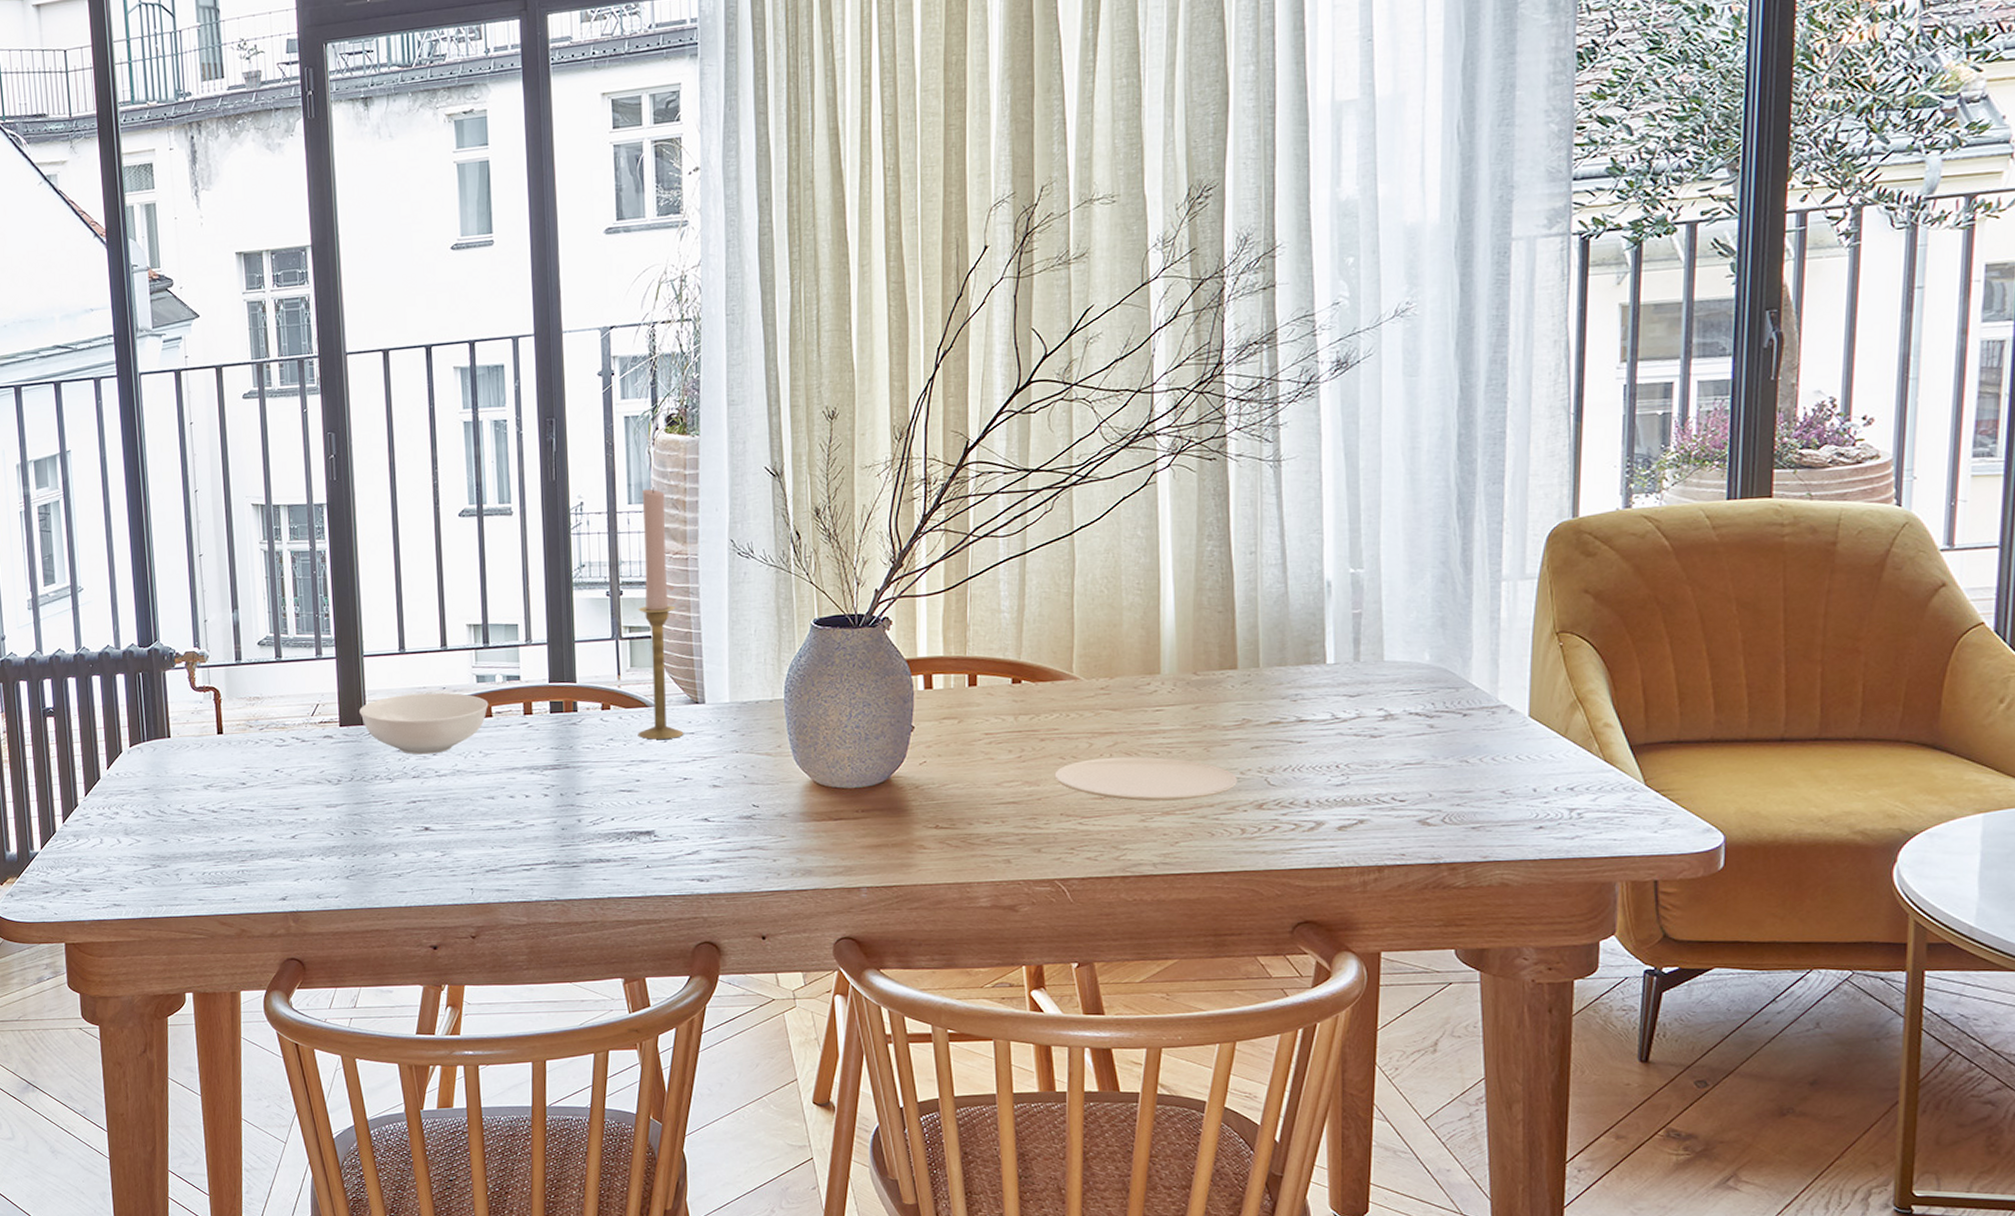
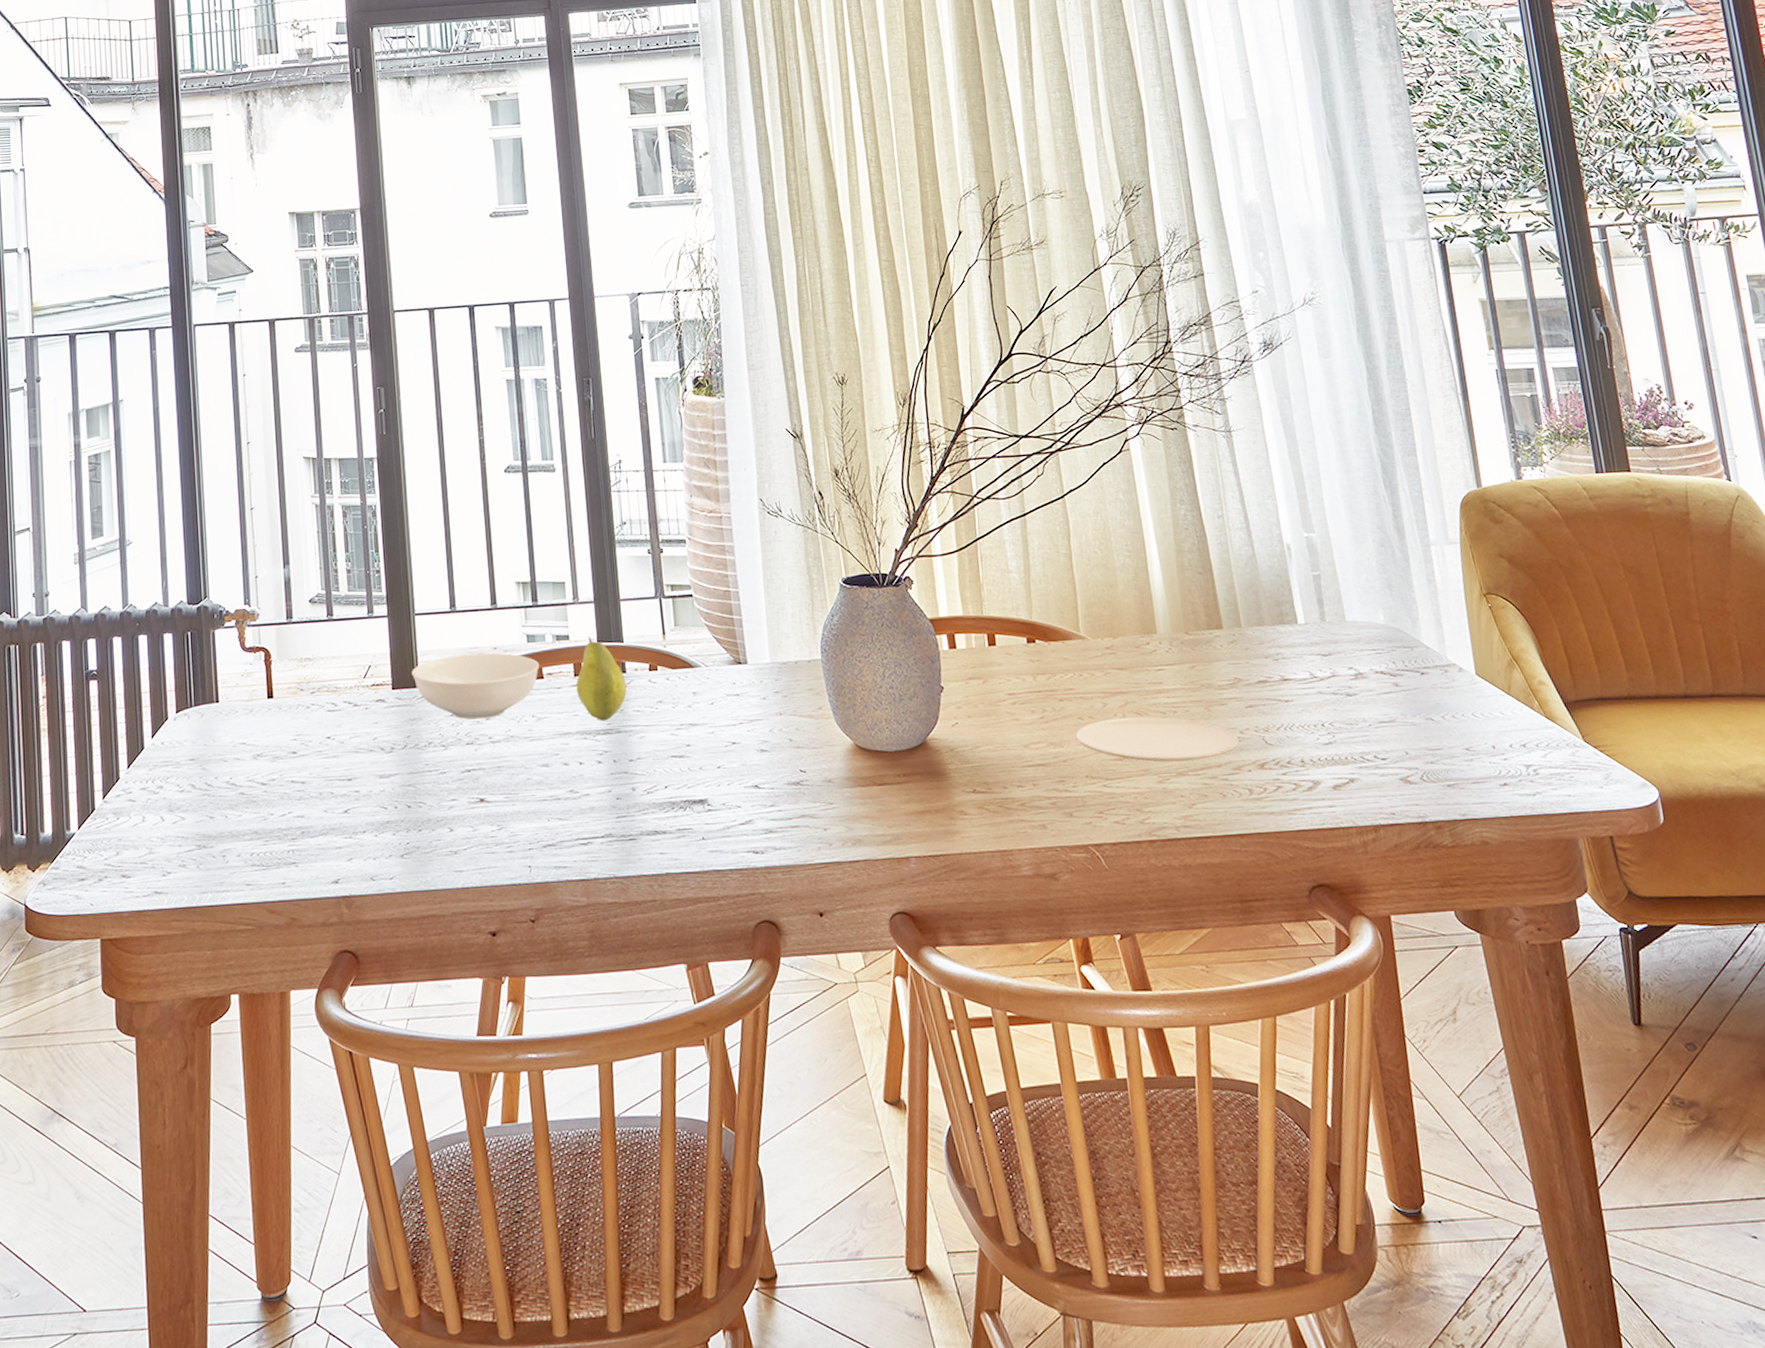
fruit: none [525,676,577,757] -> present [575,636,627,721]
candlestick: present [638,487,684,740] -> none [675,446,730,702]

